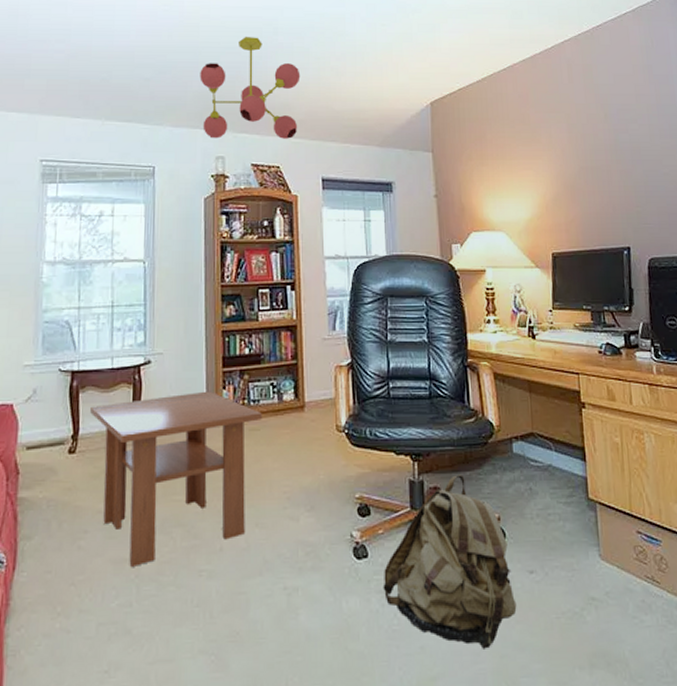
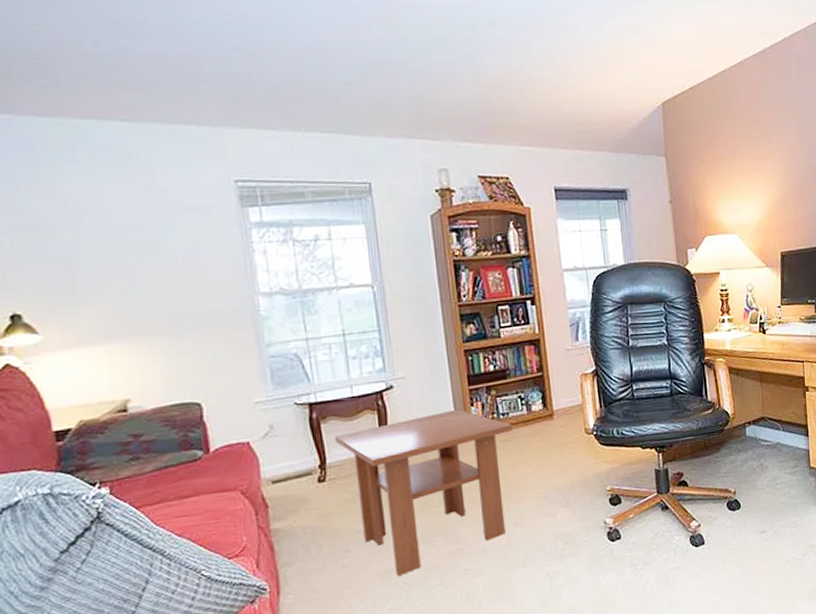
ceiling light fixture: present [200,36,301,139] -> none [409,29,525,149]
backpack: present [383,475,517,649] -> none [635,459,750,598]

